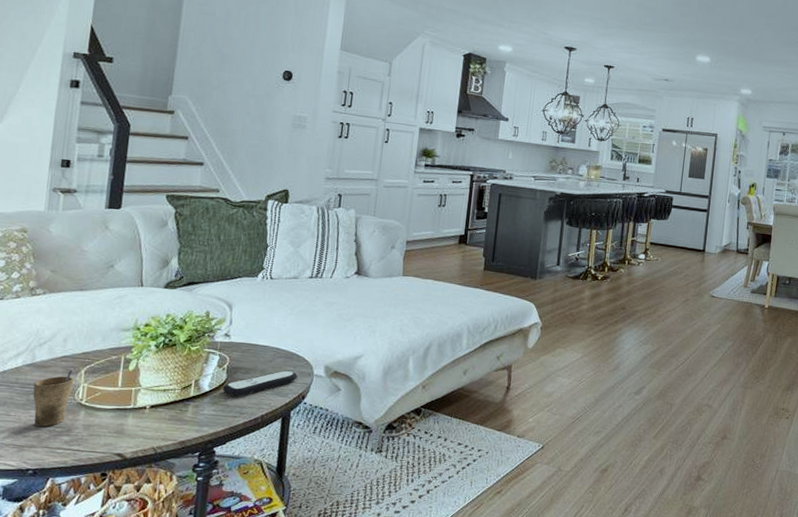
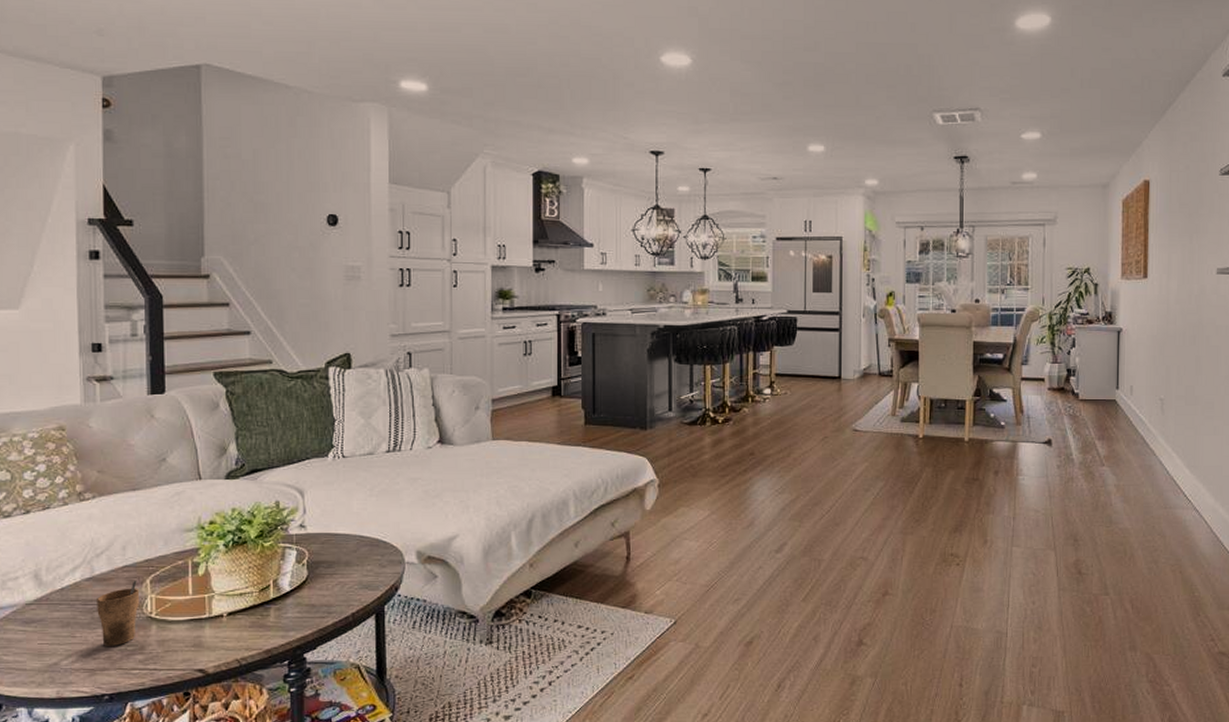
remote control: present [222,370,297,397] -> none [304,560,387,595]

